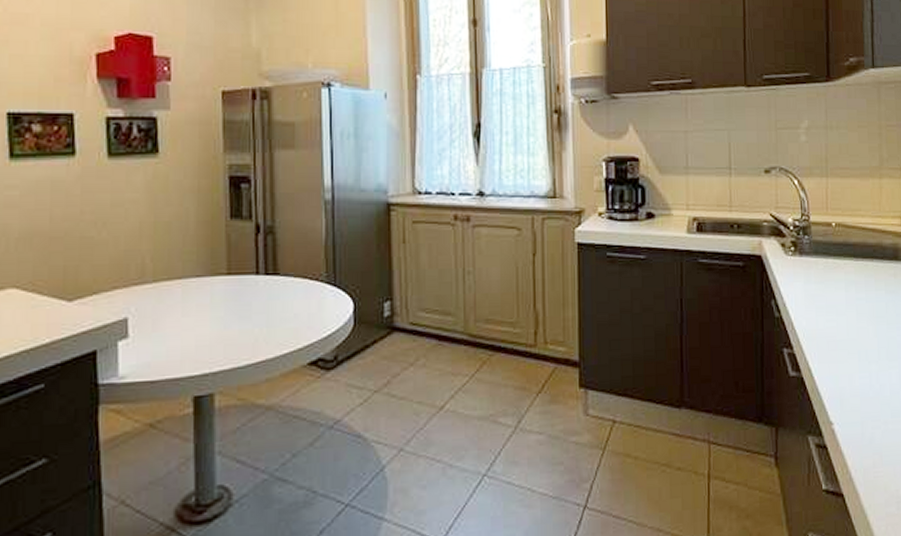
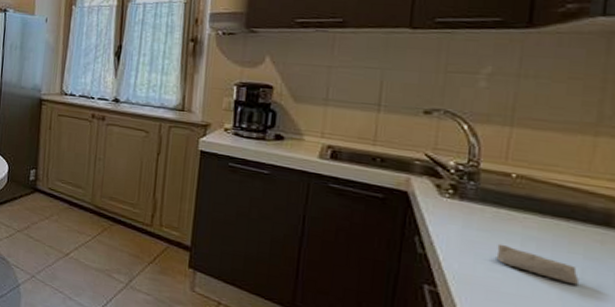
soap bar: none [830,293,885,319] -> present [496,243,579,284]

